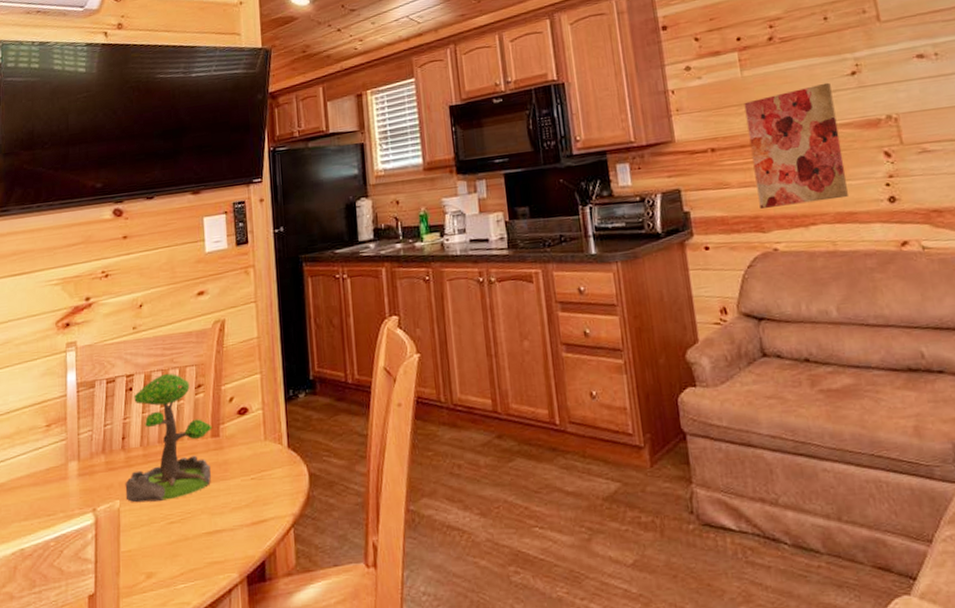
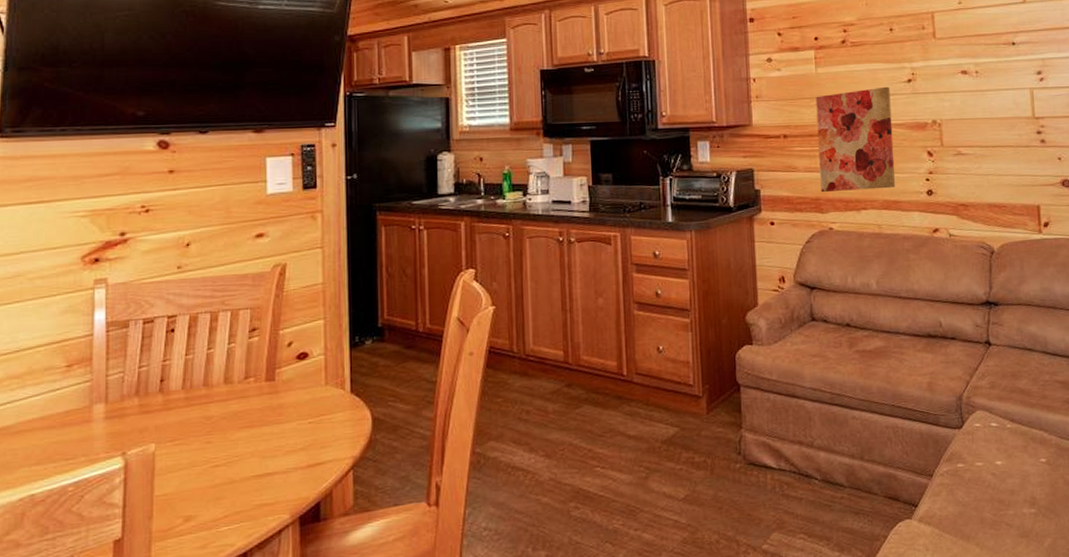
plant: present [125,373,212,503] -> none [162,315,267,446]

